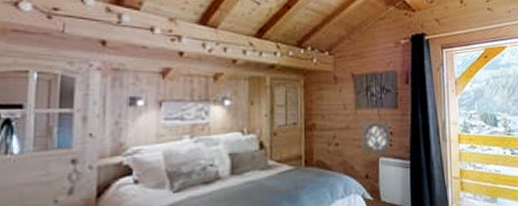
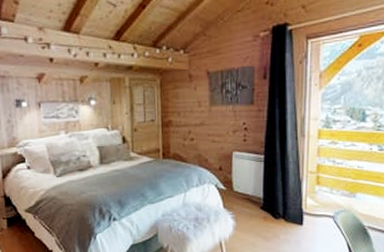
wall ornament: present [360,121,391,157] -> none [214,117,245,151]

